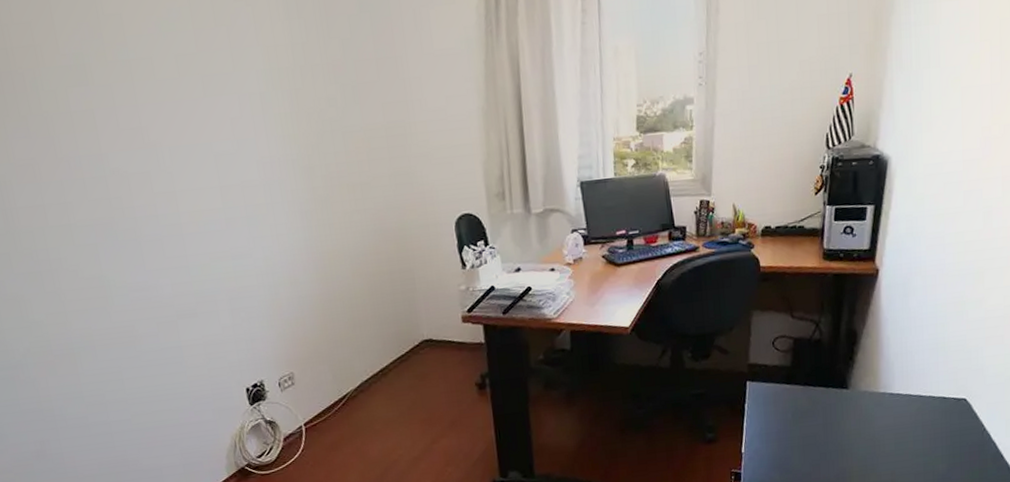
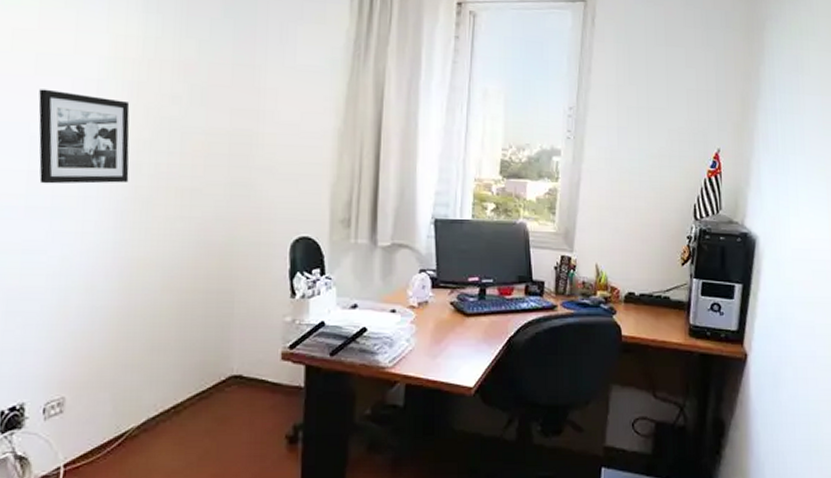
picture frame: none [212,109,306,197] -> present [38,89,130,184]

